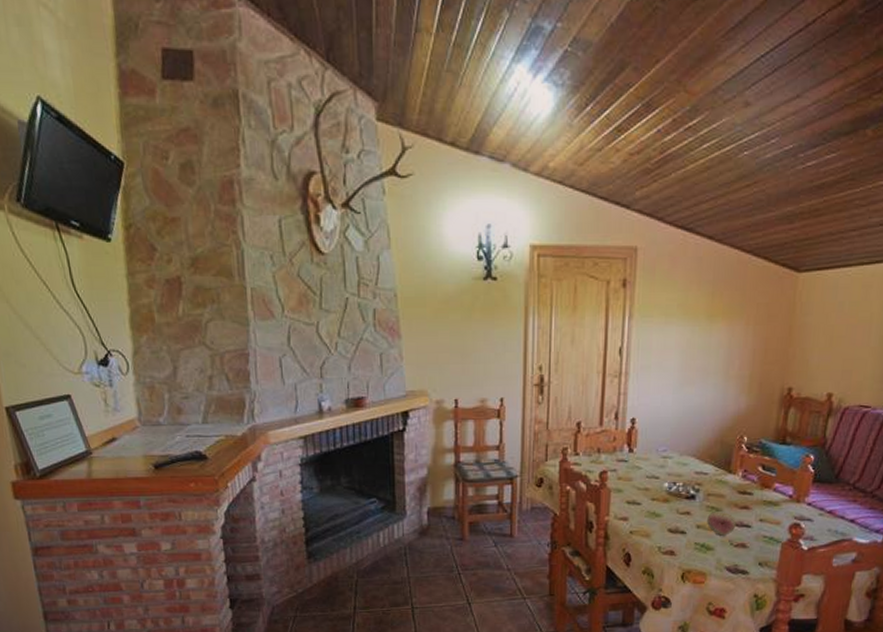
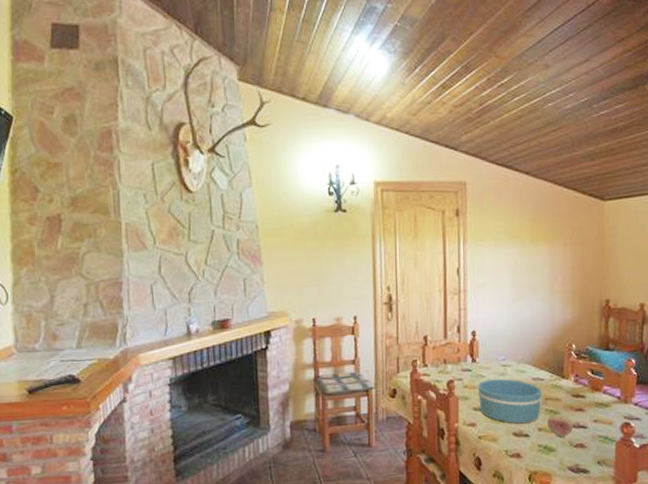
bowl: none [633,472,704,520] -> present [477,379,542,424]

